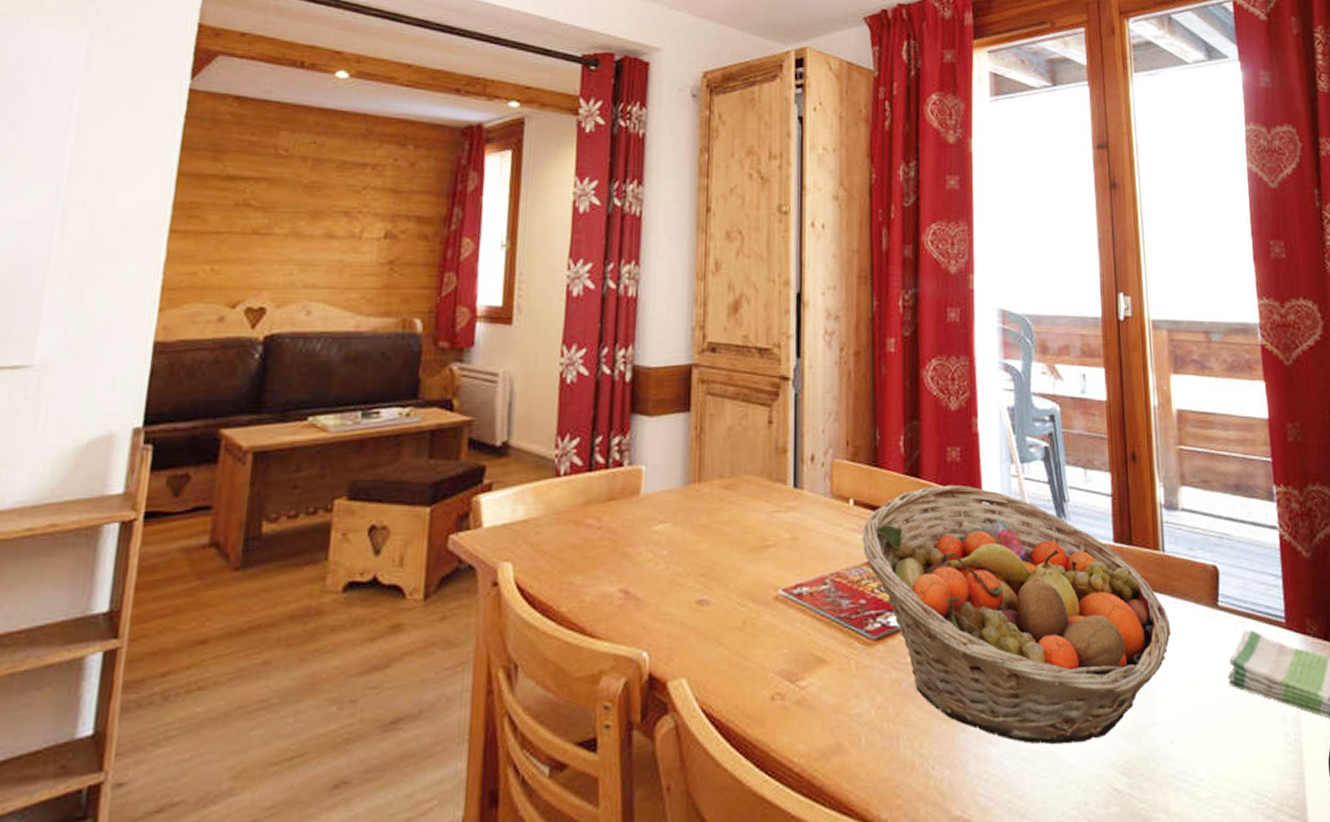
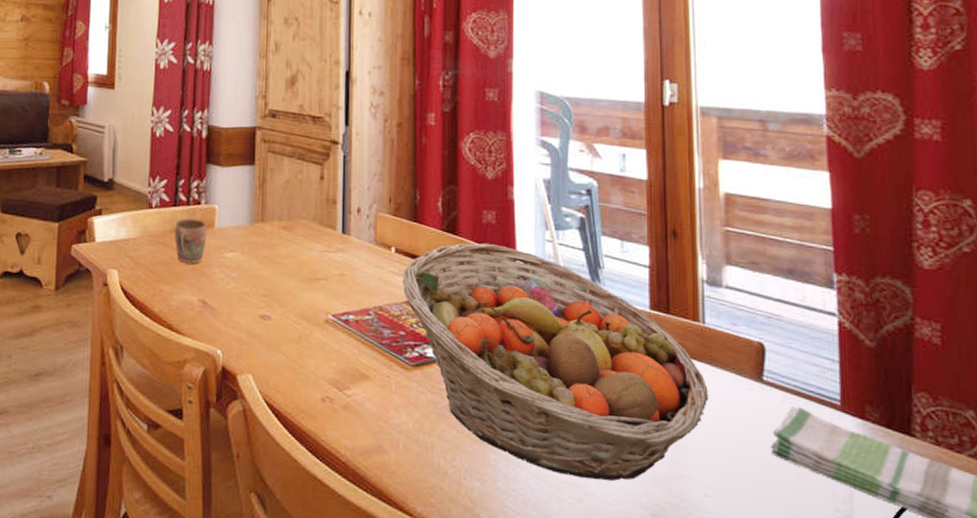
mug: none [589,485,631,545] -> present [174,218,207,264]

